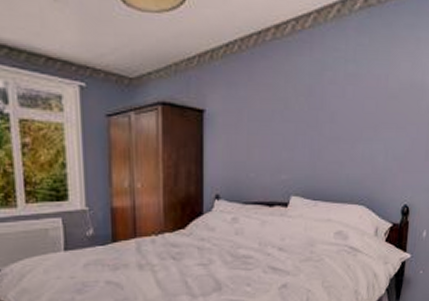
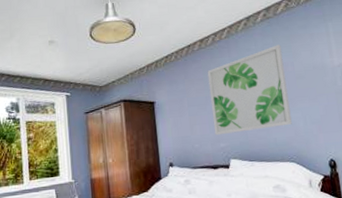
wall art: none [276,47,378,164] -> present [207,44,292,136]

